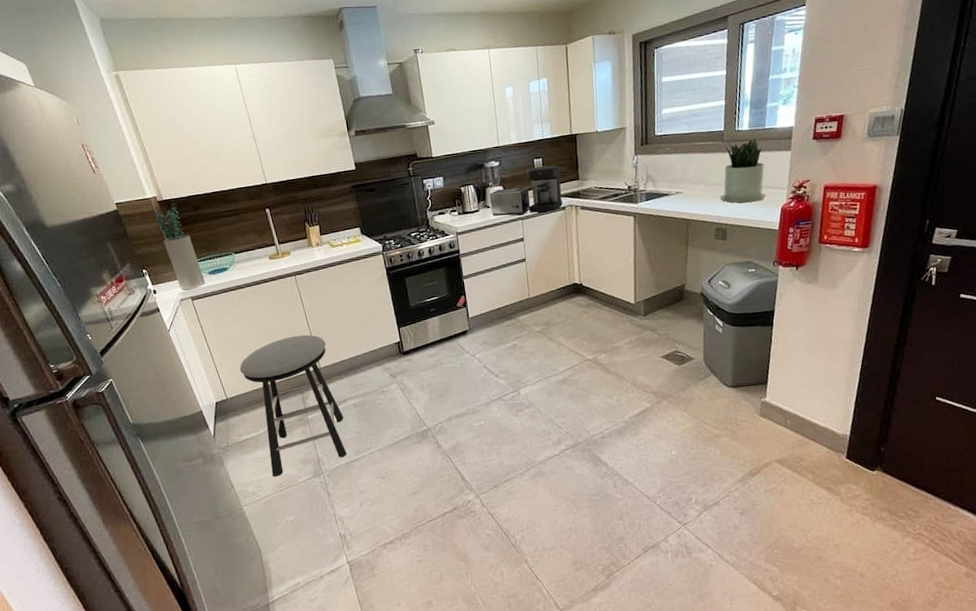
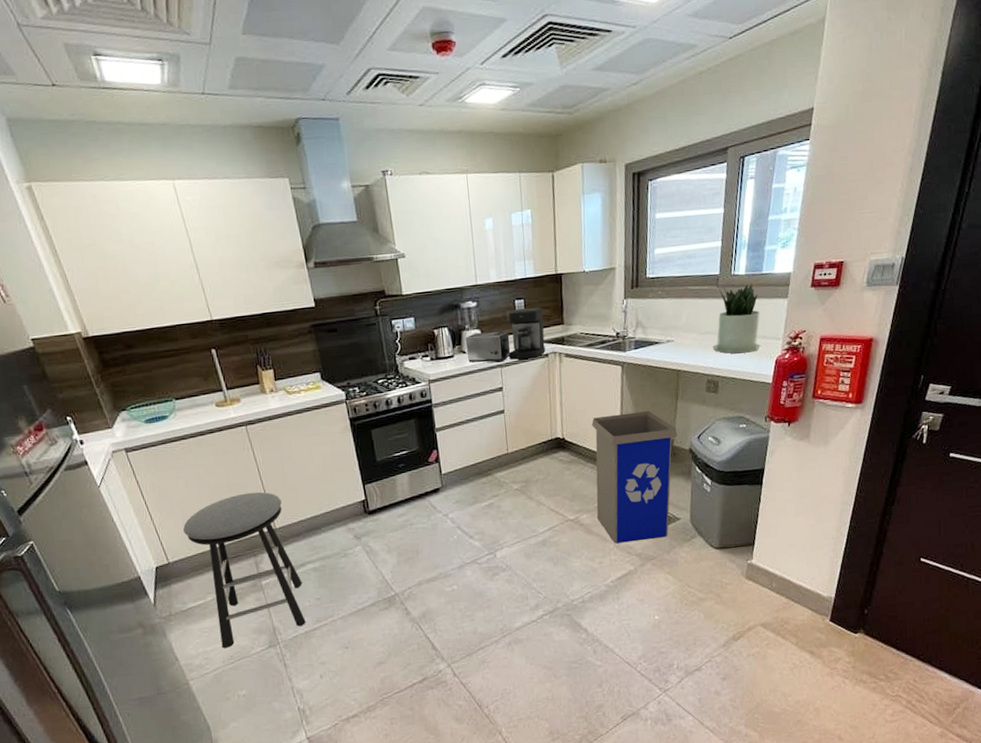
vase: present [153,199,205,291] -> none [77,335,141,441]
recycling bin: none [607,257,689,382] -> present [592,411,678,544]

